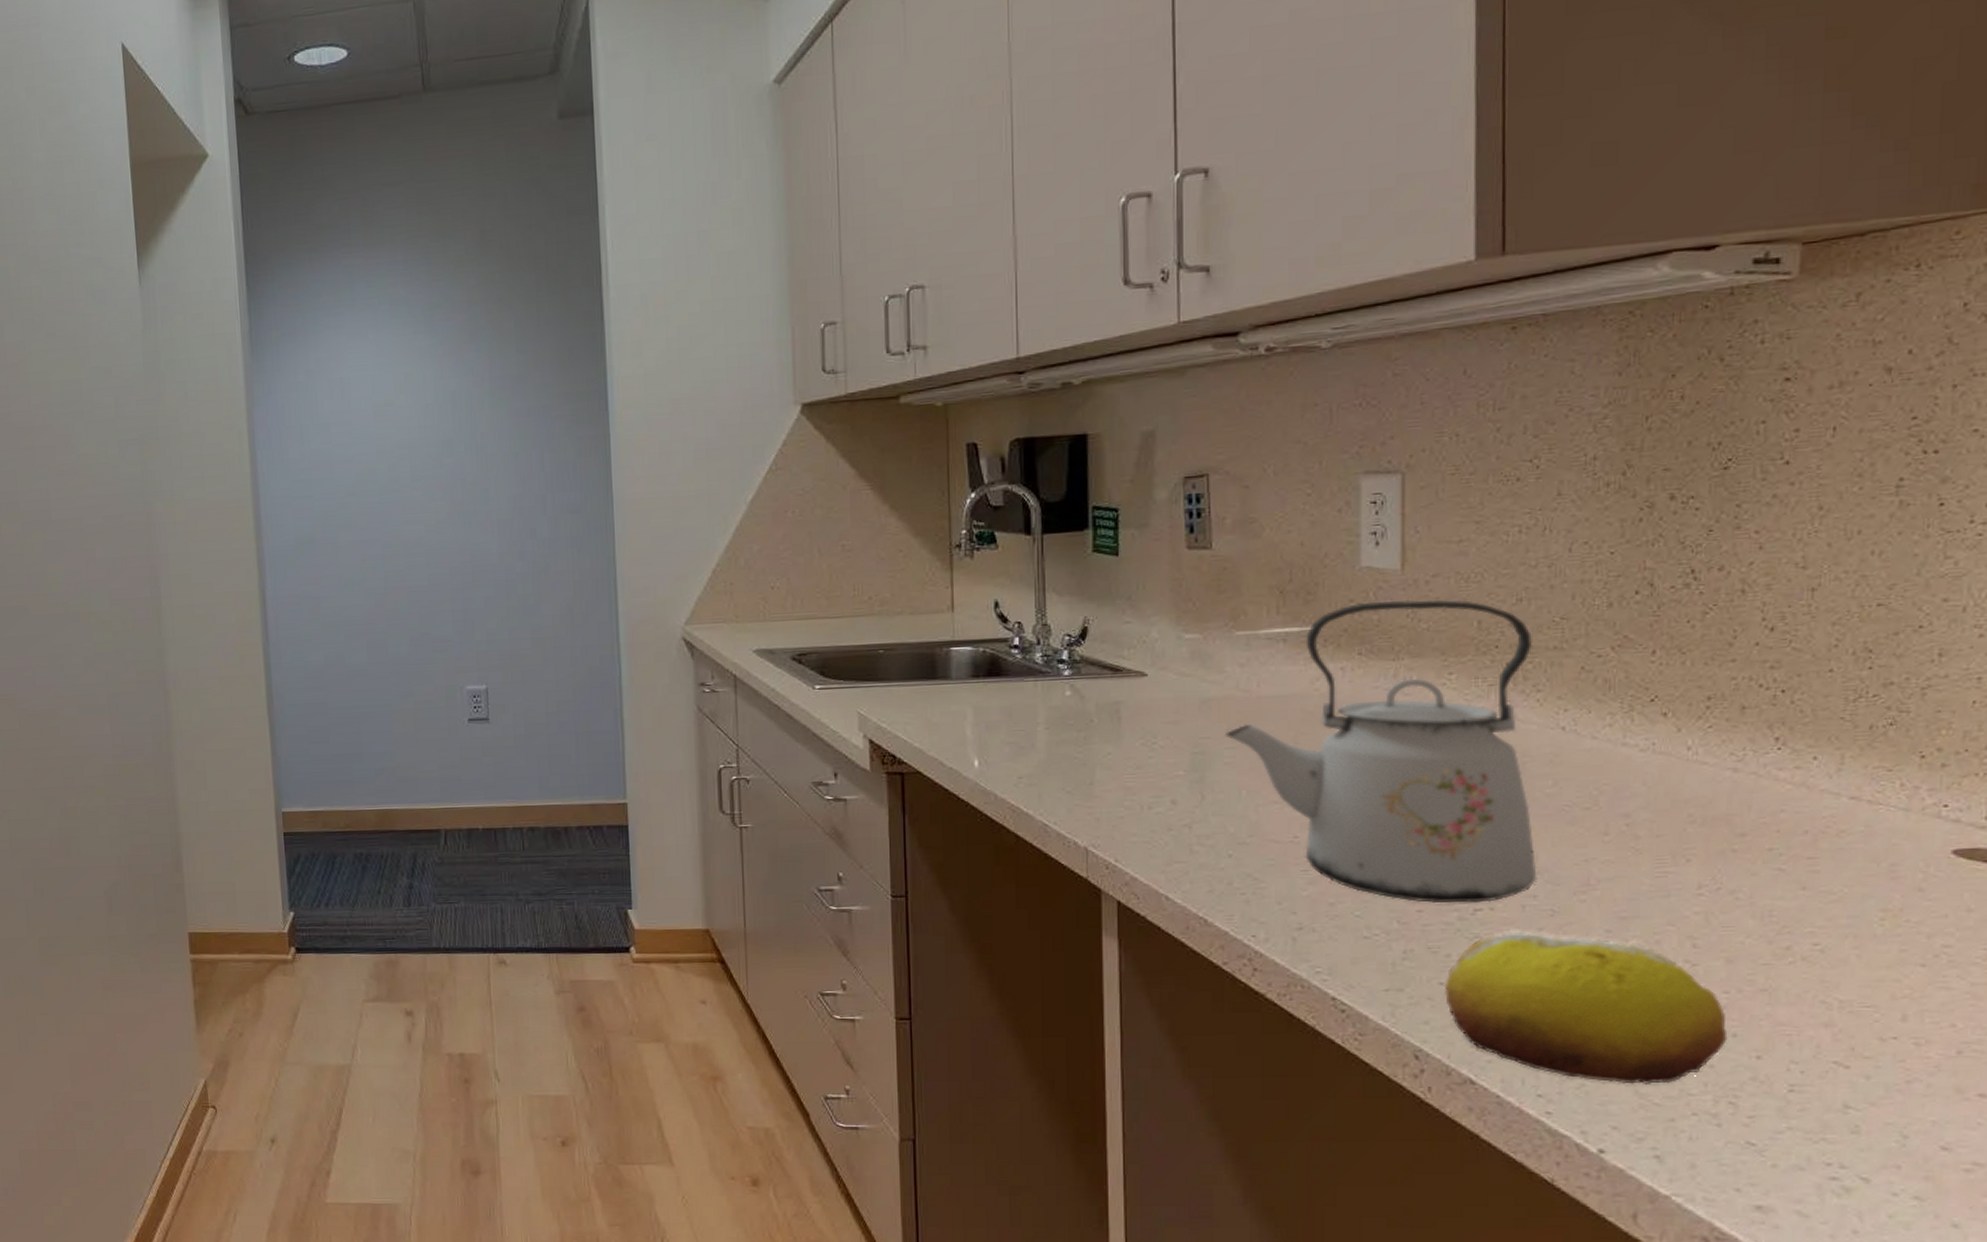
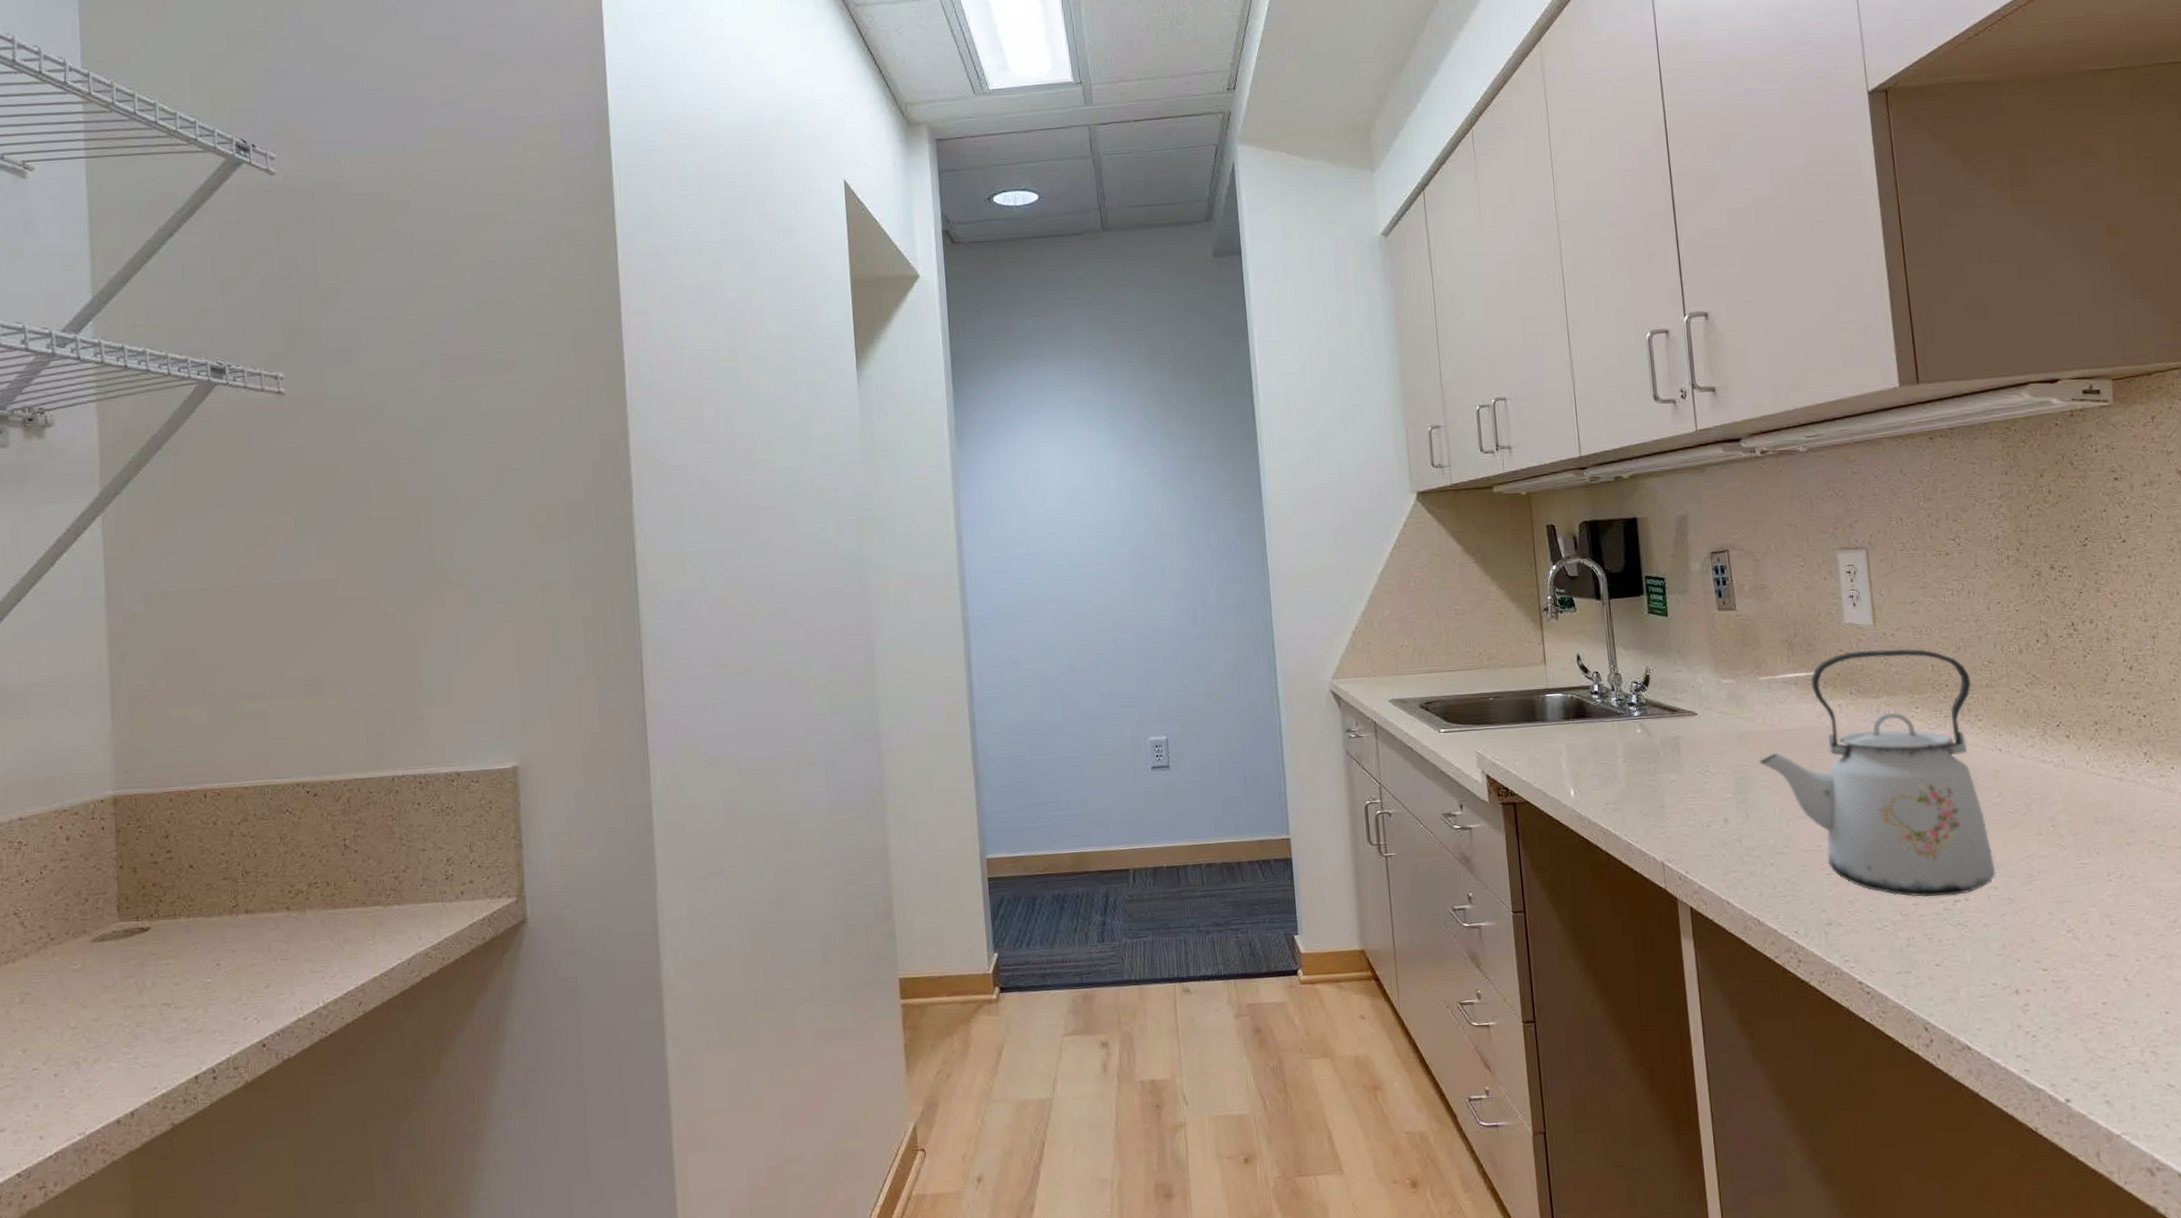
fruit: present [1443,932,1728,1086] -> none [1939,918,2144,1042]

